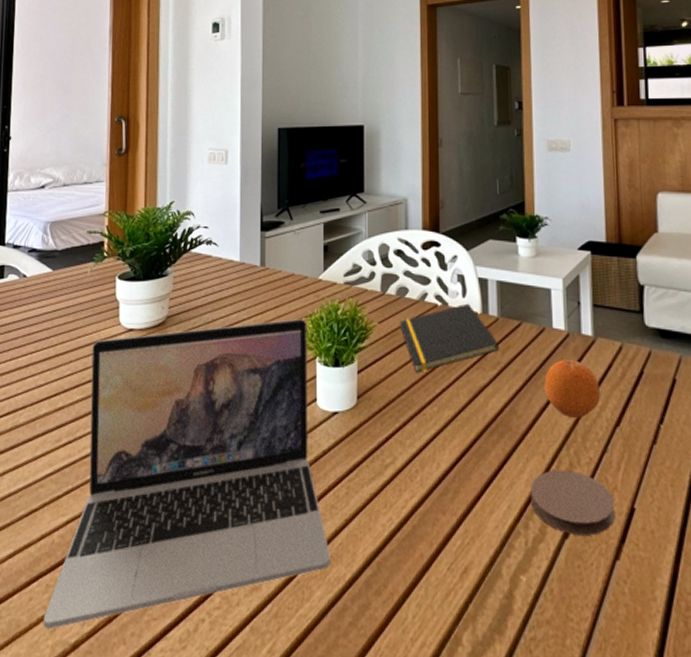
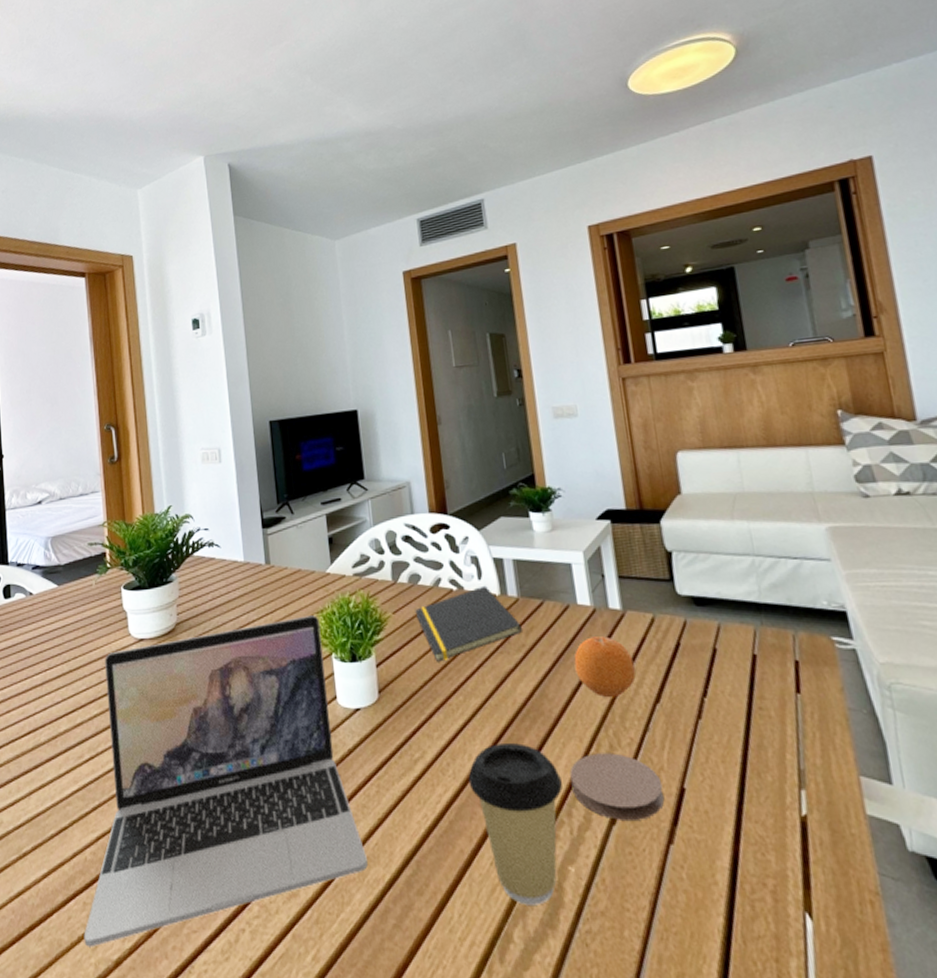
coffee cup: none [434,454,522,611] -> present [468,742,563,905]

